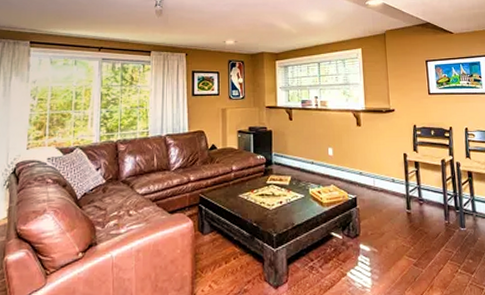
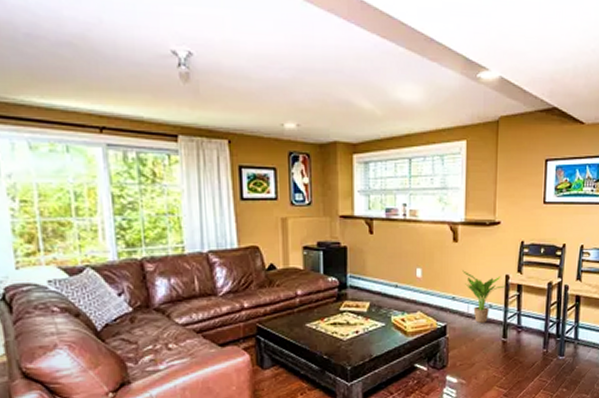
potted plant: none [367,149,404,197] -> present [462,270,505,324]

